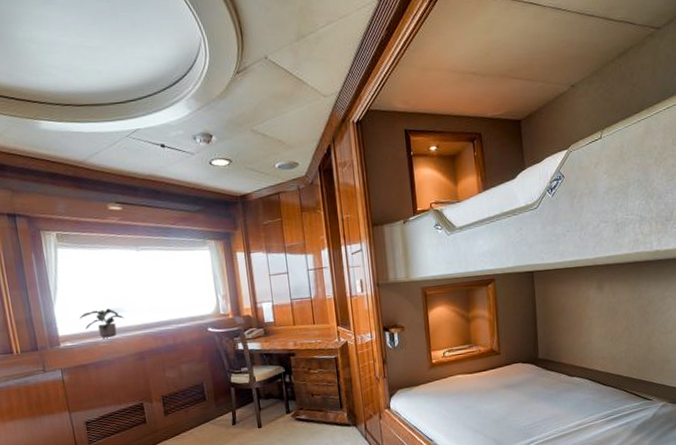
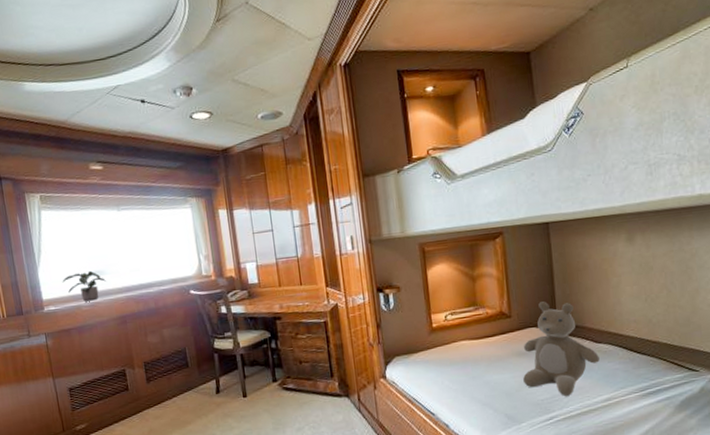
teddy bear: none [509,340,573,423] -> present [523,301,600,396]

